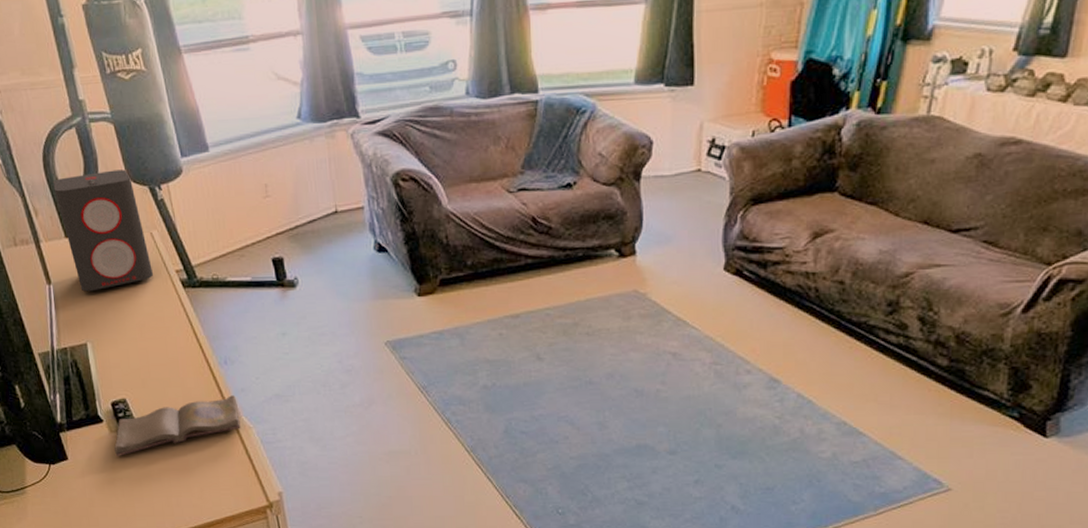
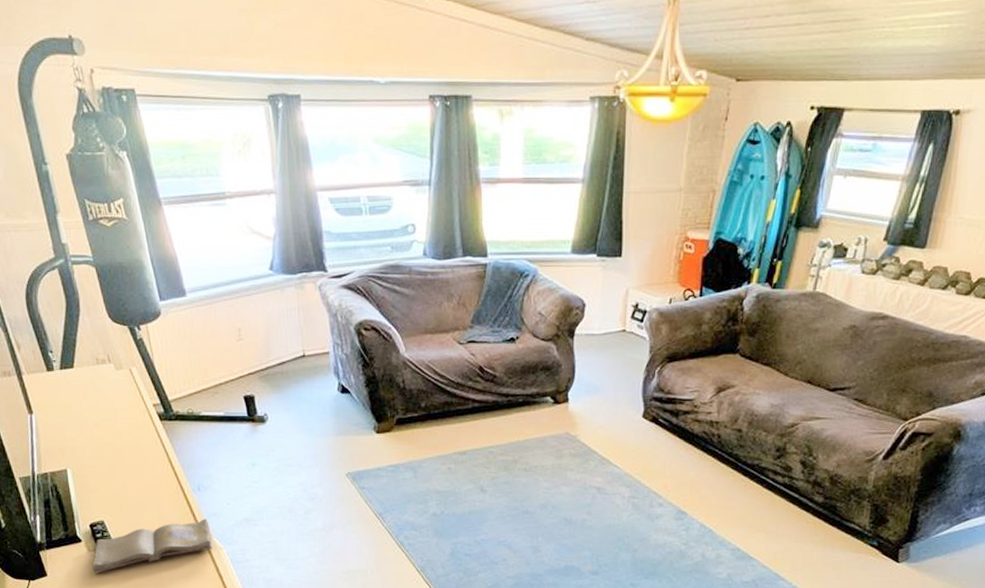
speaker: present [53,169,154,292] -> none [35,310,132,422]

